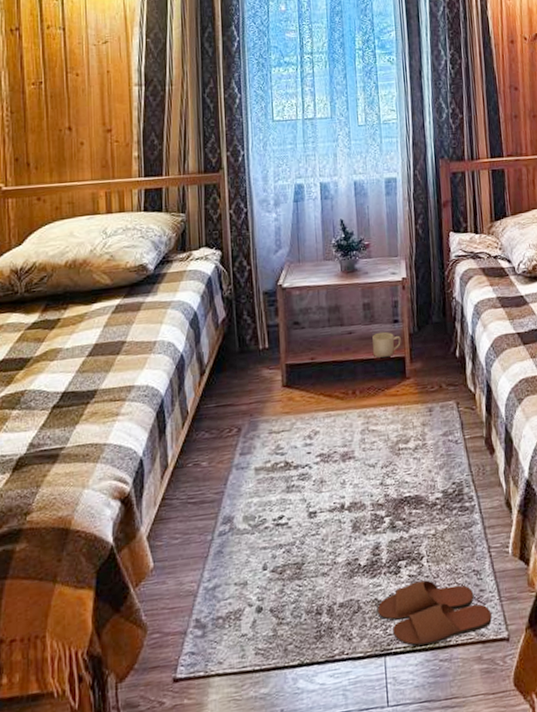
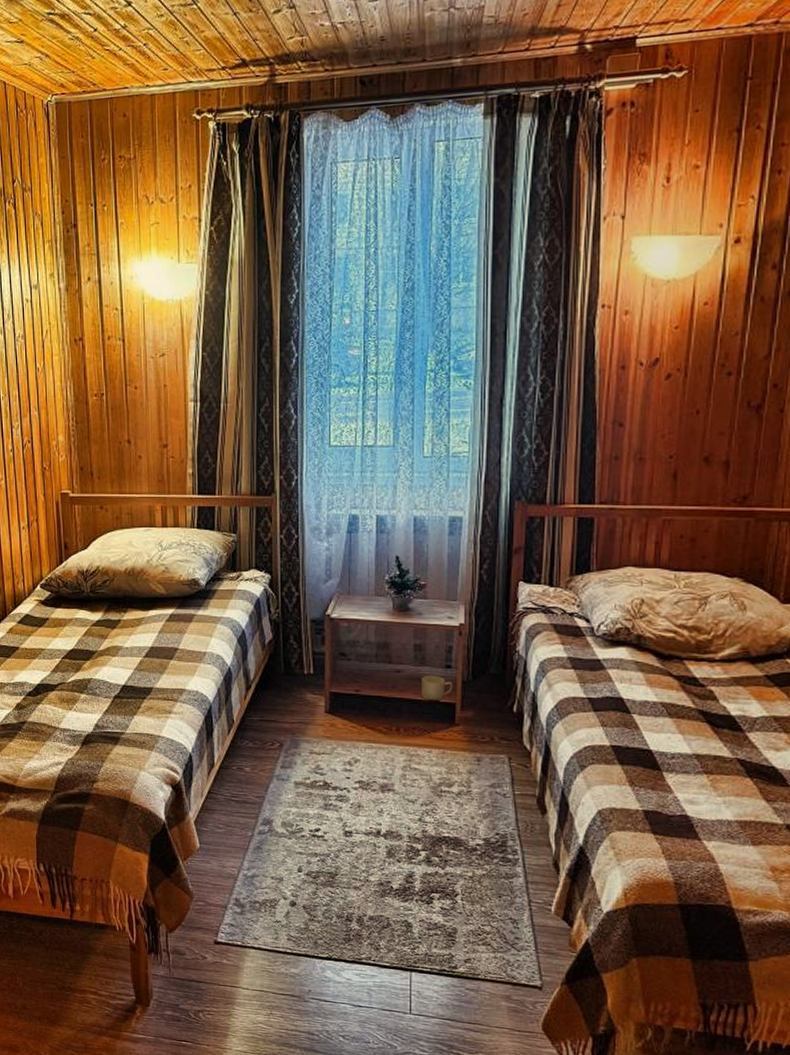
slipper: present [378,580,492,646] -> none [407,914,525,973]

